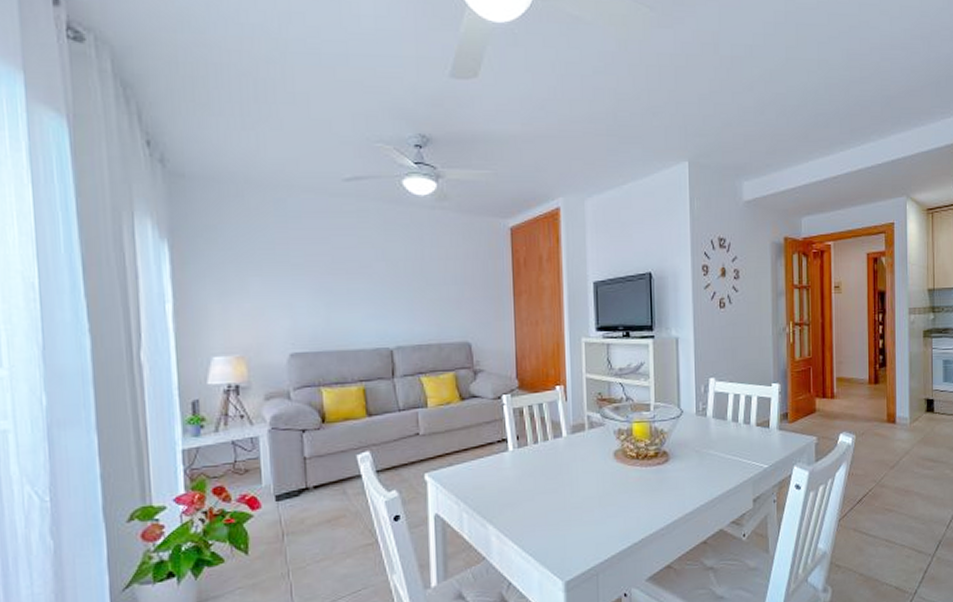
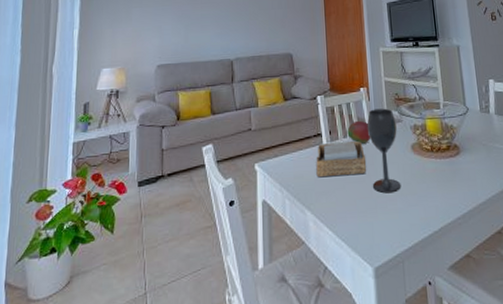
napkin holder: none [500,447,561,489] -> present [316,141,367,178]
fruit: none [538,423,566,450] -> present [347,120,370,144]
wine glass: none [562,410,600,505] -> present [366,108,401,194]

